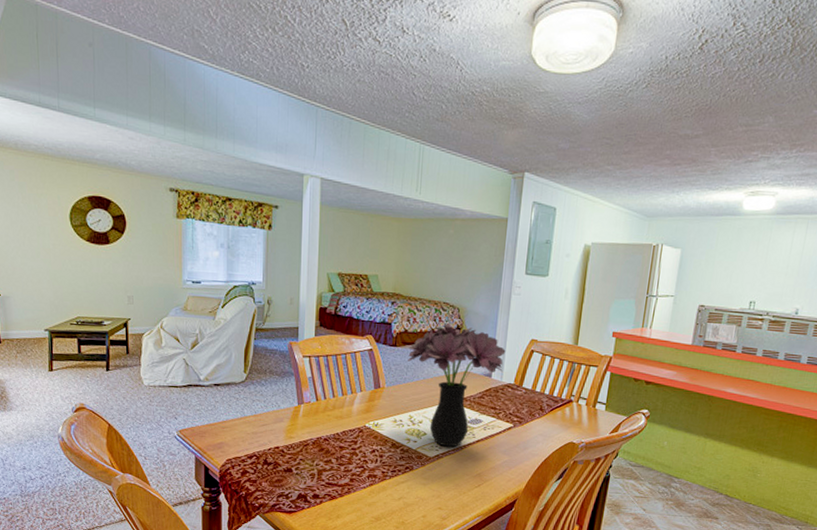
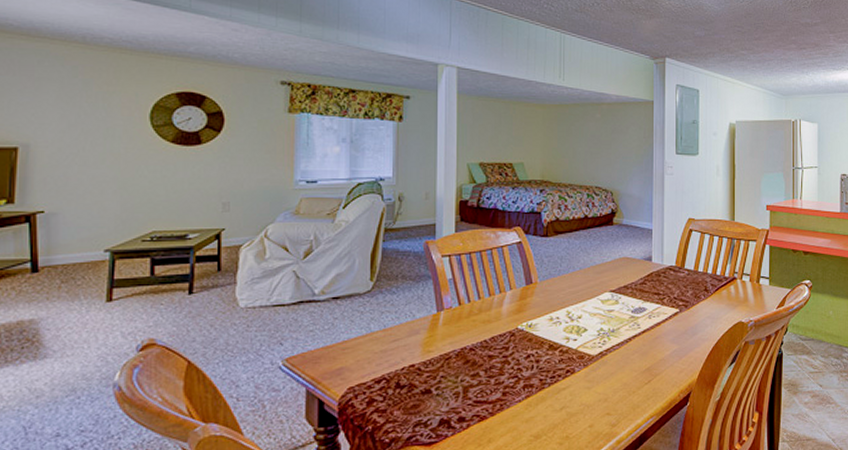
flower arrangement: present [407,323,506,447] -> none [560,208,664,342]

